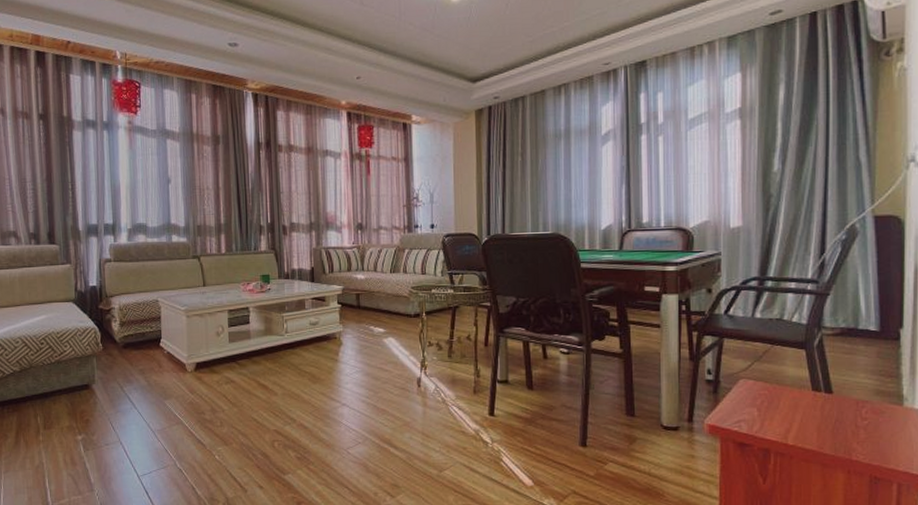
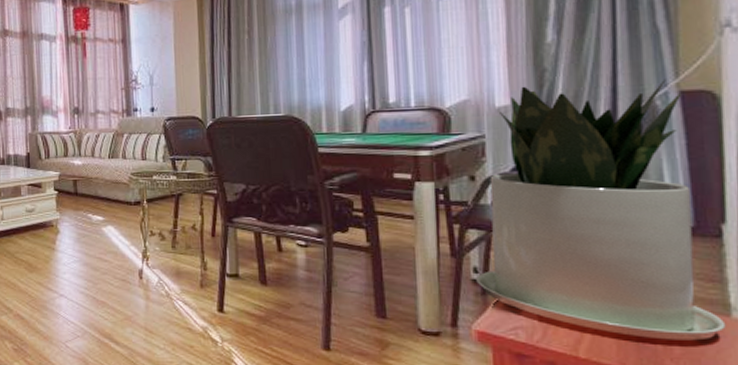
planter: none [710,205,899,427] -> present [476,78,726,341]

